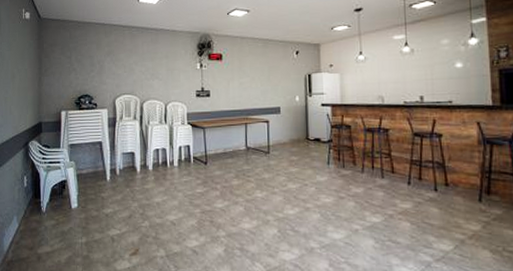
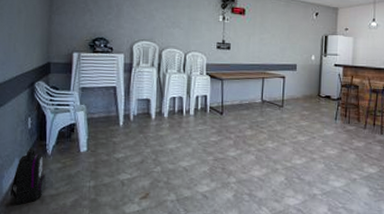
backpack: none [10,205,42,262] -> present [9,147,46,205]

